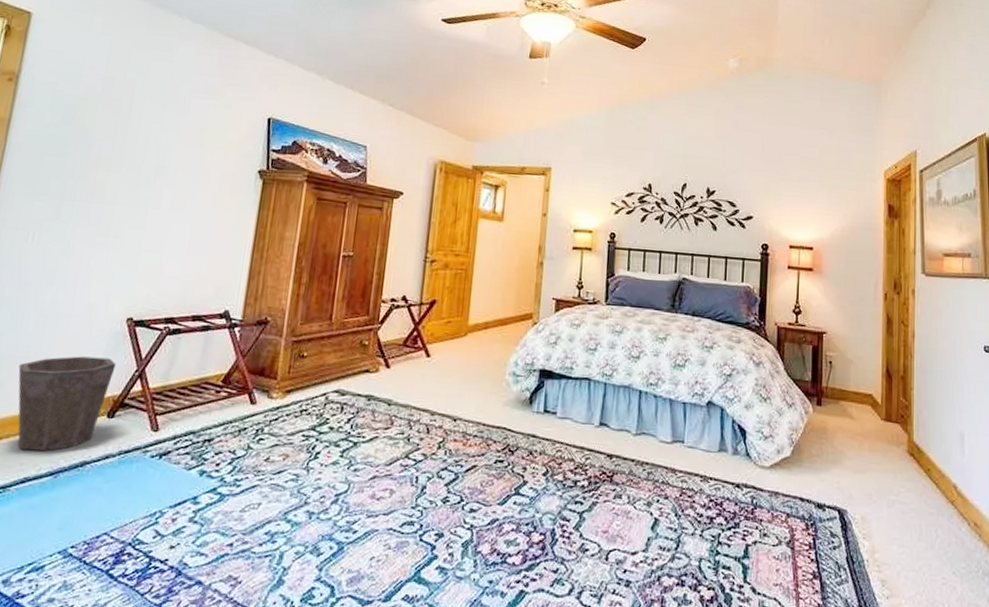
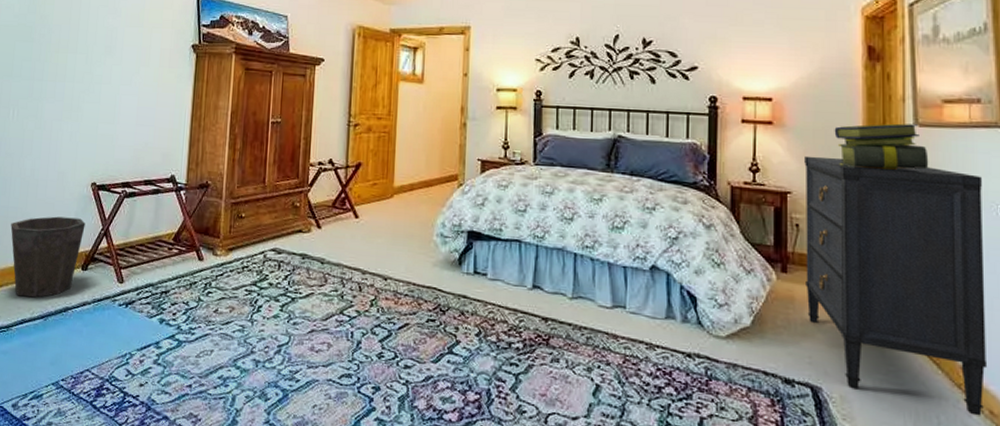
dresser: none [836,299,974,528] -> present [805,155,988,416]
stack of books: none [861,273,933,314] -> present [834,123,929,171]

